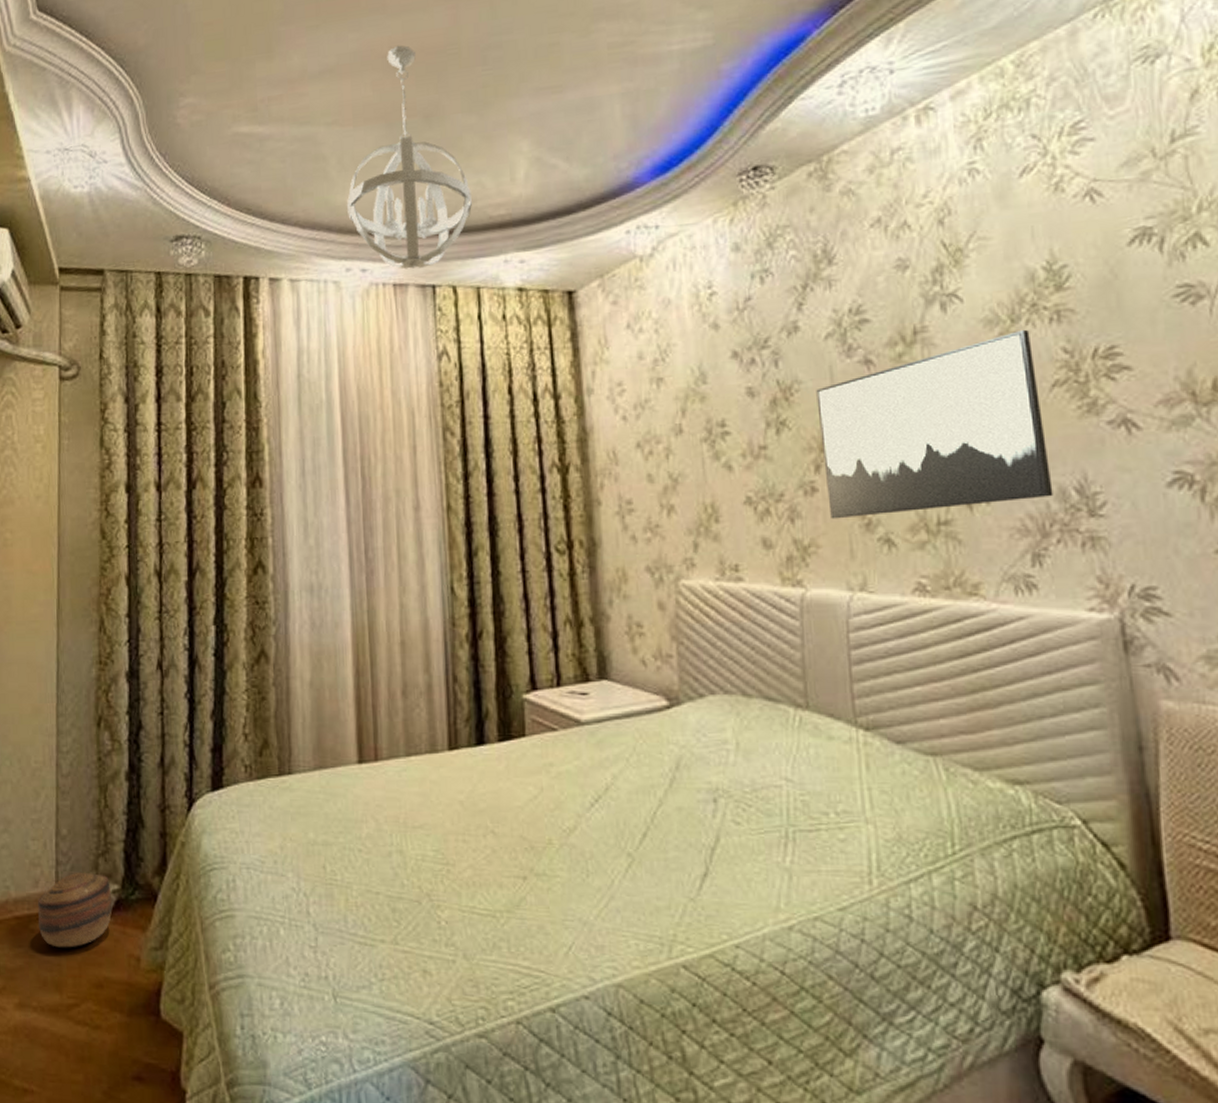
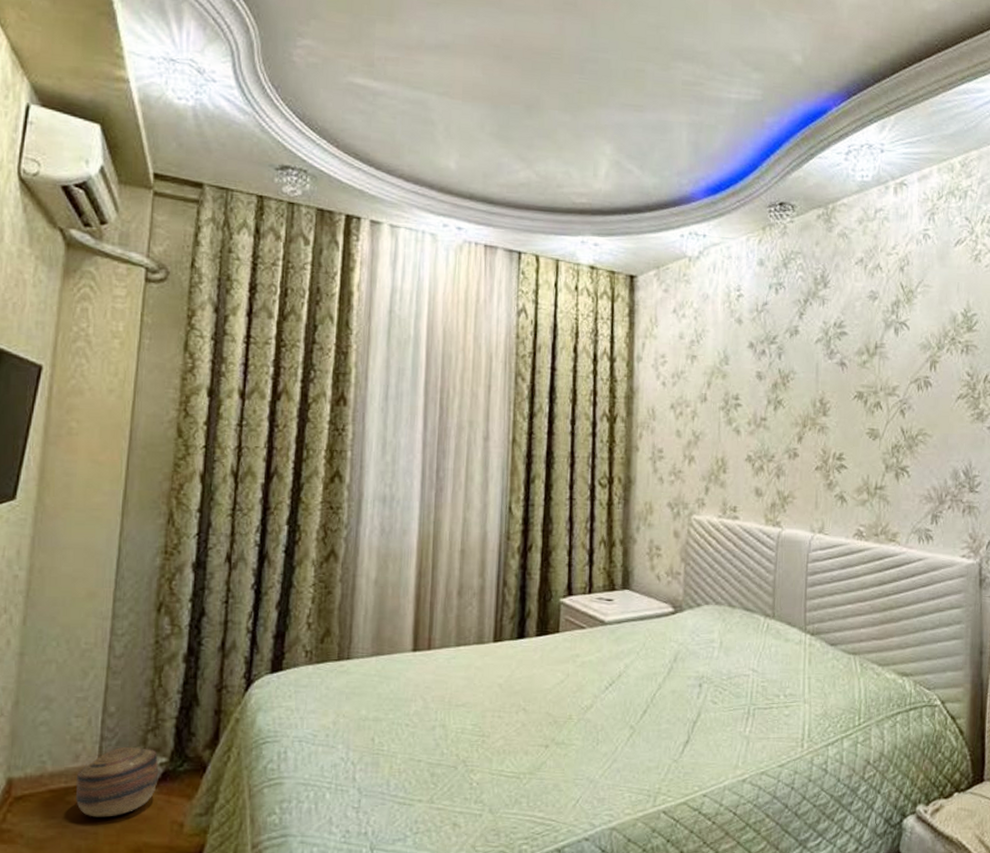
chandelier: present [347,45,473,269] -> none [450,39,560,235]
wall art: present [816,329,1054,520] -> none [804,355,950,479]

